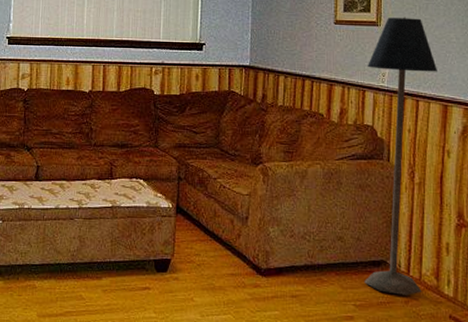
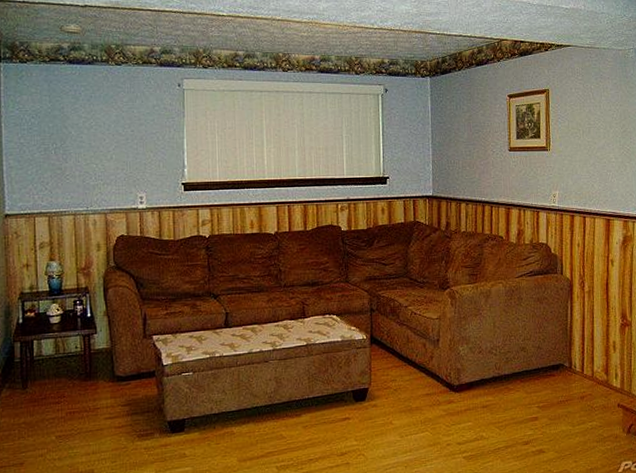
floor lamp: present [364,17,437,295] -> none [540,141,600,393]

